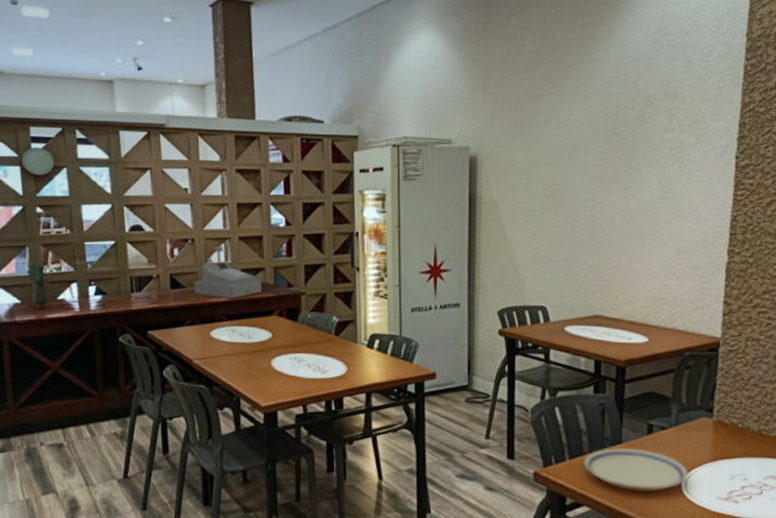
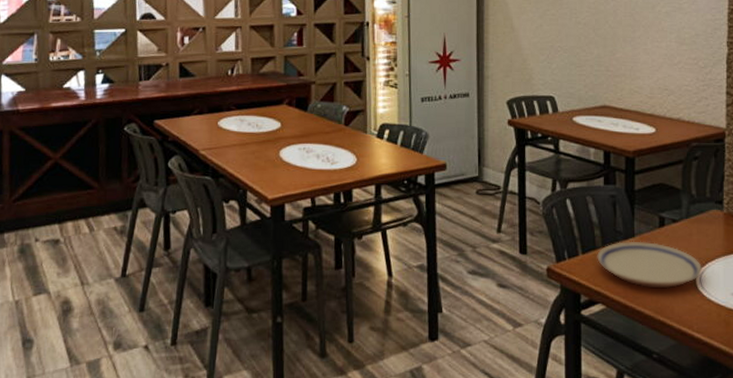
vase: present [26,261,51,310] -> none [32,49,56,98]
cash register: present [194,246,262,299] -> none [203,34,272,88]

